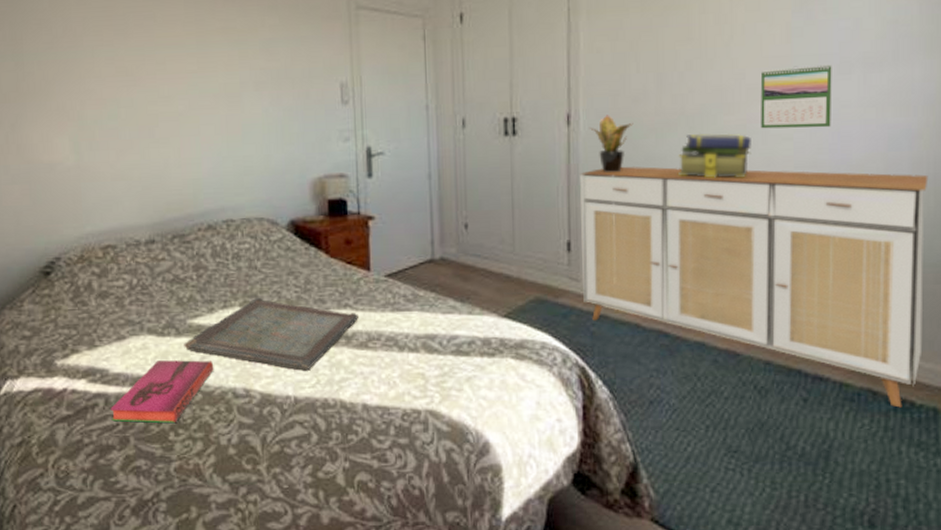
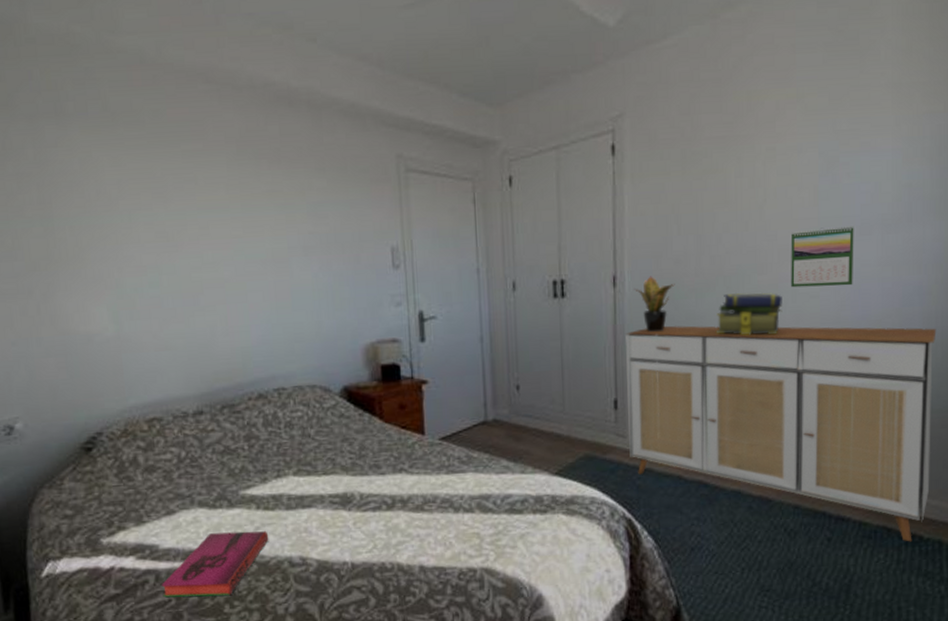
serving tray: present [184,298,358,371] -> none [237,466,414,537]

